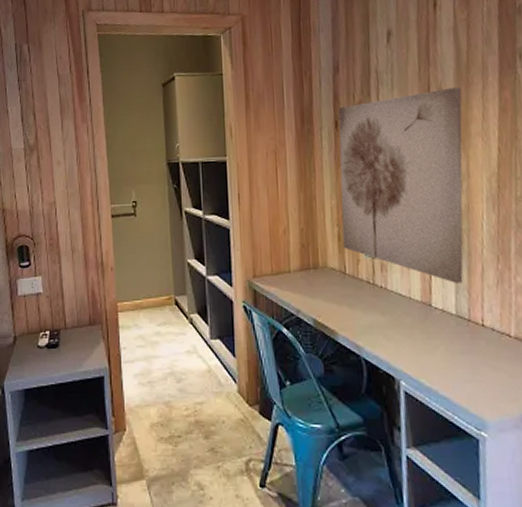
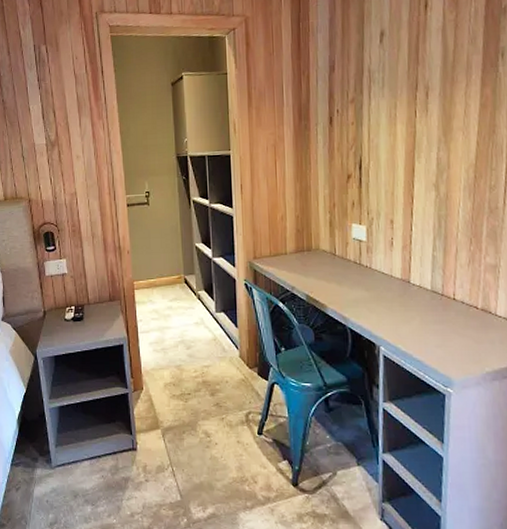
wall art: present [338,87,464,283] -> none [333,85,447,263]

